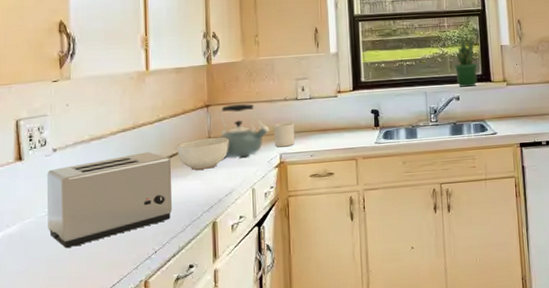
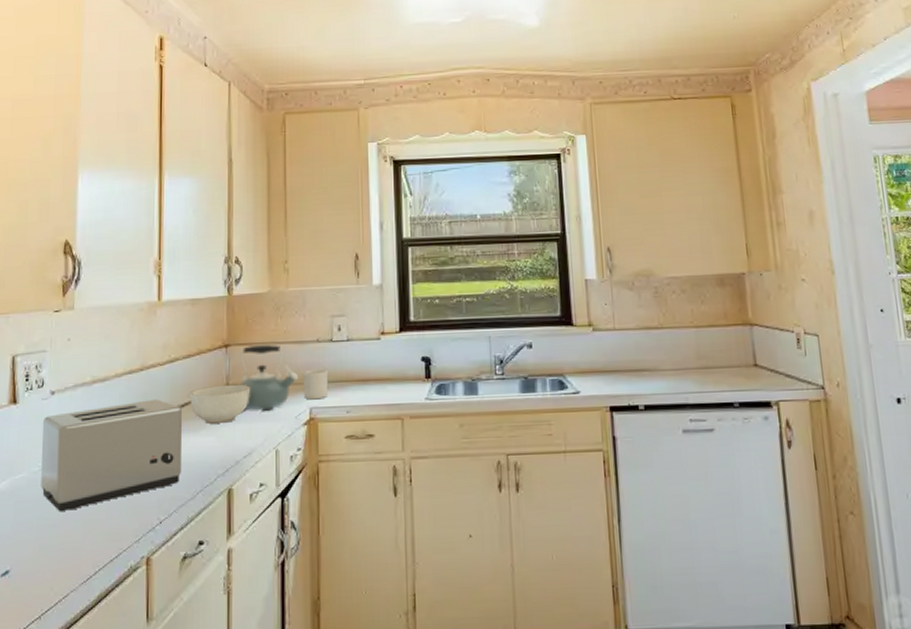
planter: present [454,37,479,87] -> none [525,268,557,332]

